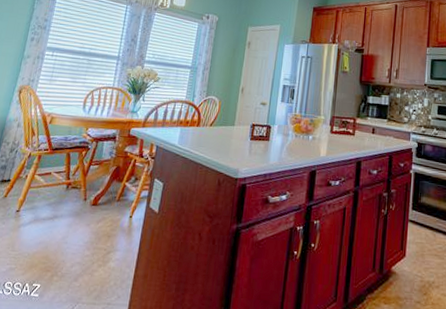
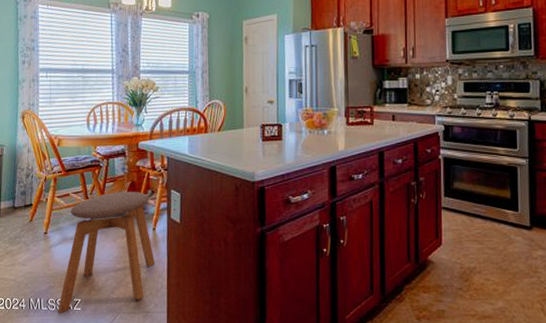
stool: none [13,175,132,299] -> present [58,191,155,313]

